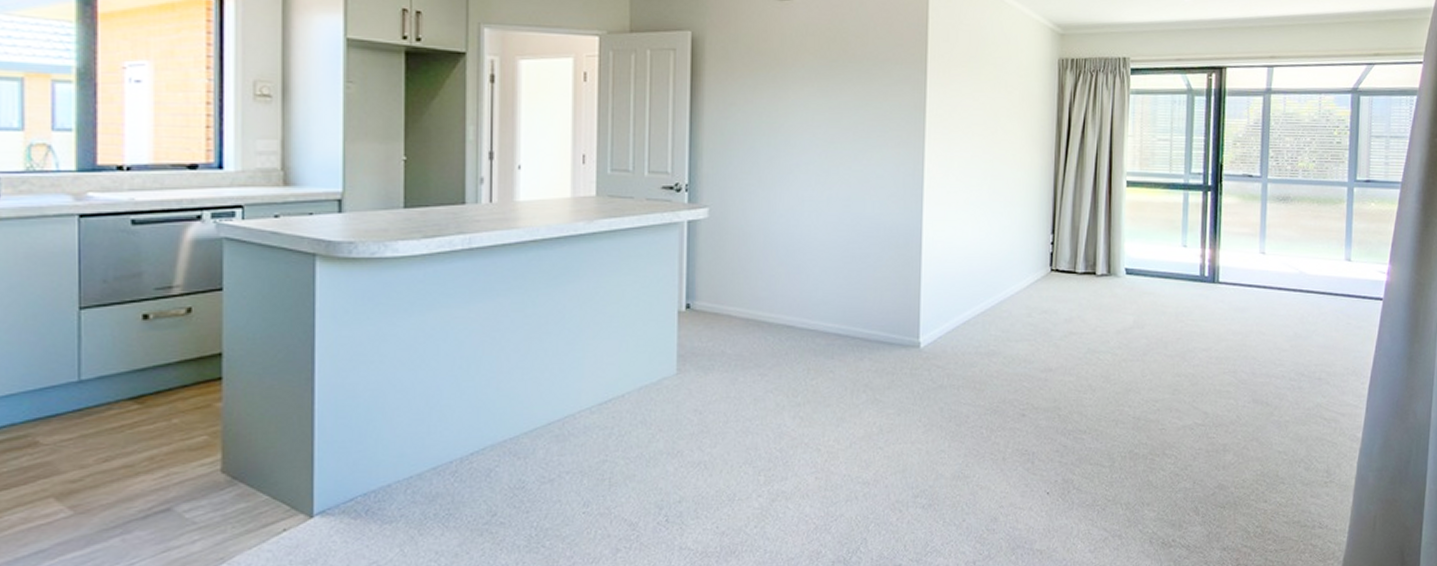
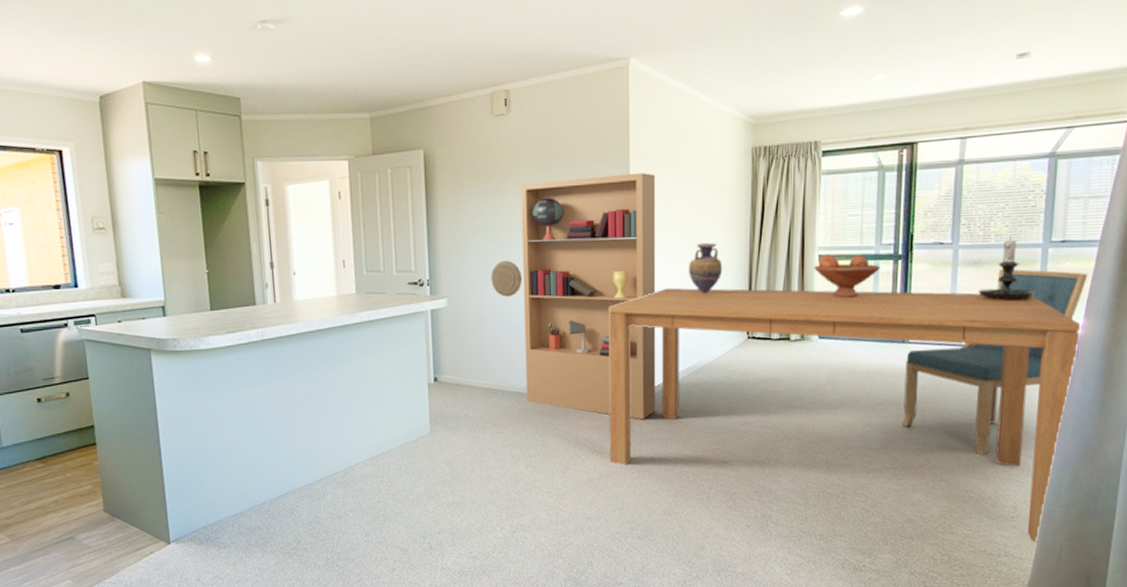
decorative plate: none [763,167,799,211] -> present [491,260,522,298]
bookcase: none [797,77,955,363] -> present [520,173,656,420]
dining table: none [892,209,1387,512] -> present [608,287,1081,543]
vase: none [988,159,1026,218] -> present [689,242,723,294]
fruit bowl: none [1122,181,1190,230] -> present [814,254,880,298]
chair: none [1212,207,1392,410] -> present [901,269,1088,454]
candle holder: none [1288,172,1343,241] -> present [978,236,1036,301]

